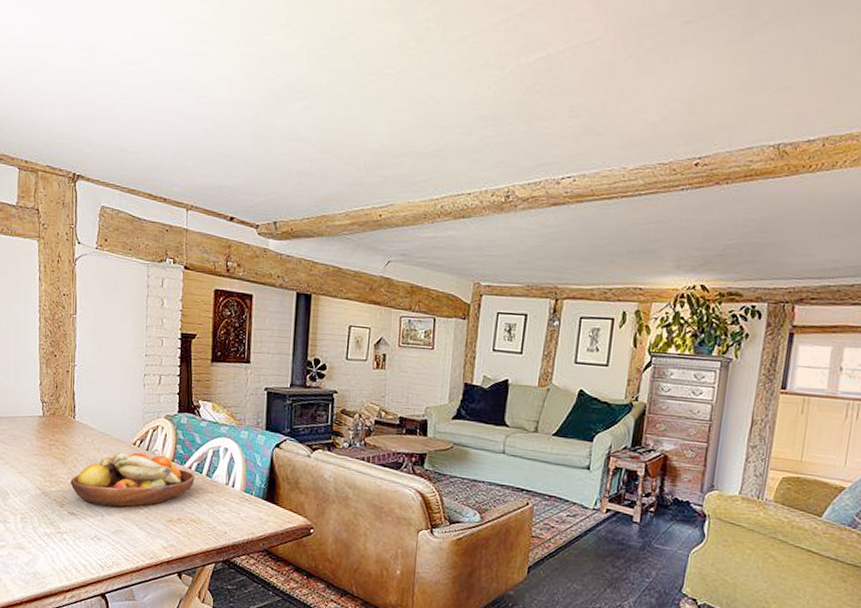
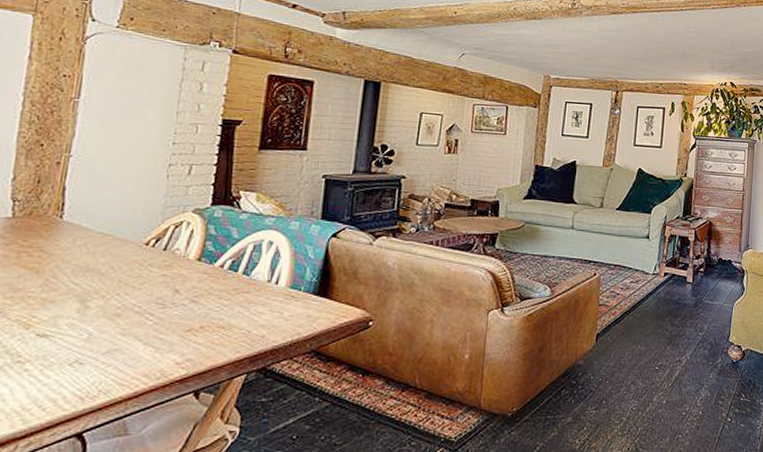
fruit bowl: present [70,452,195,507] -> none [45,253,228,322]

